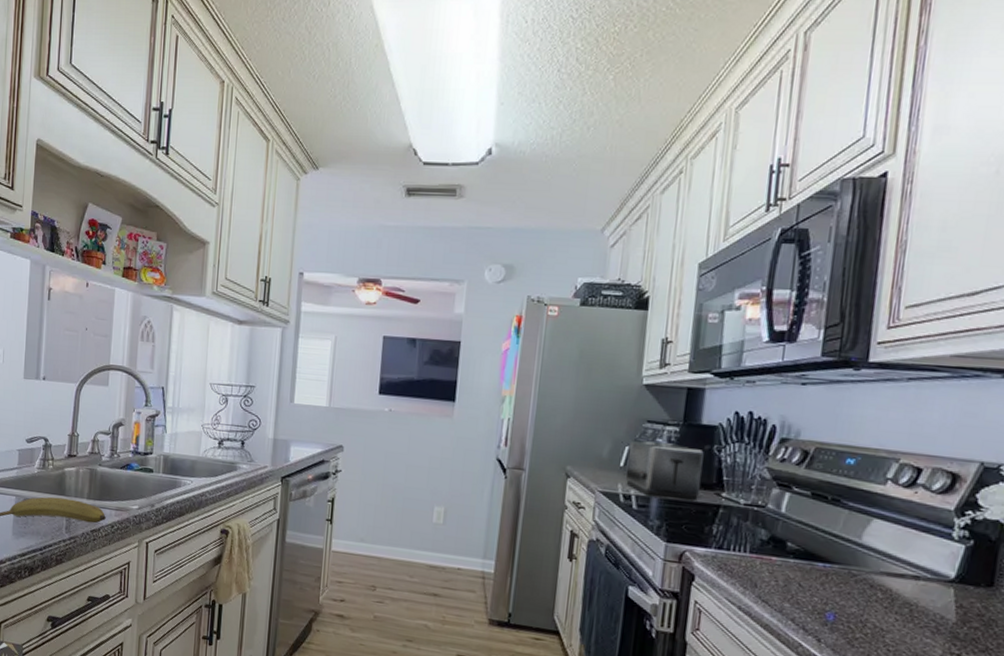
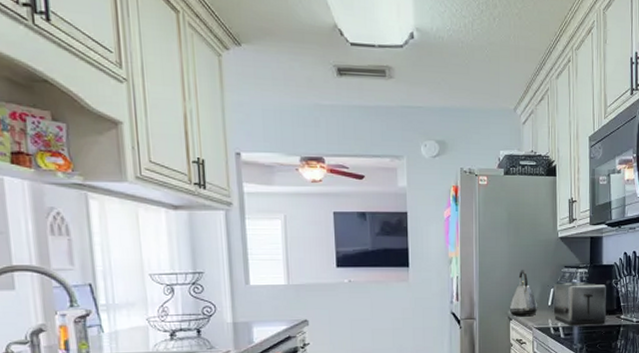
kettle: none [568,418,606,477] -> present [509,269,538,317]

